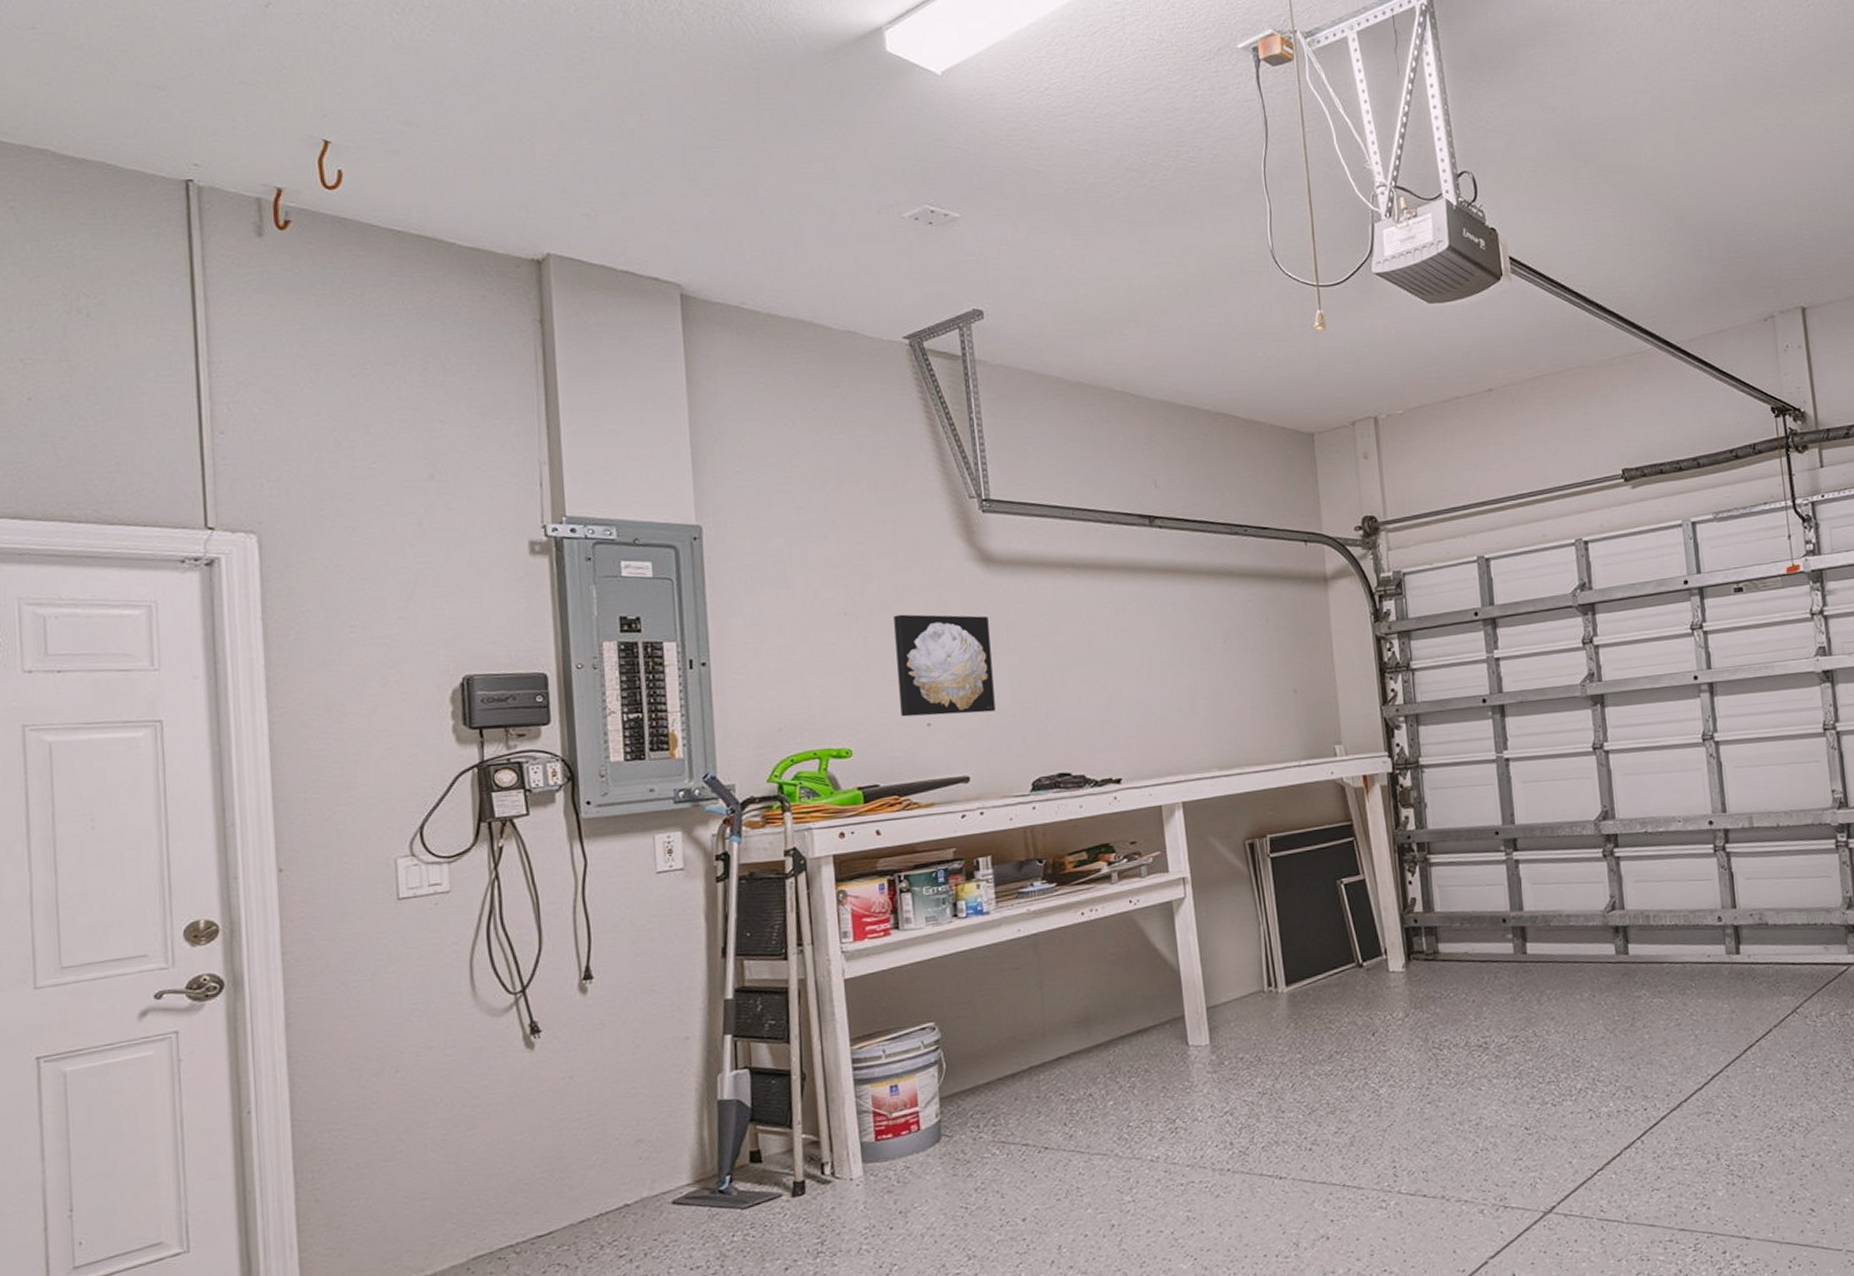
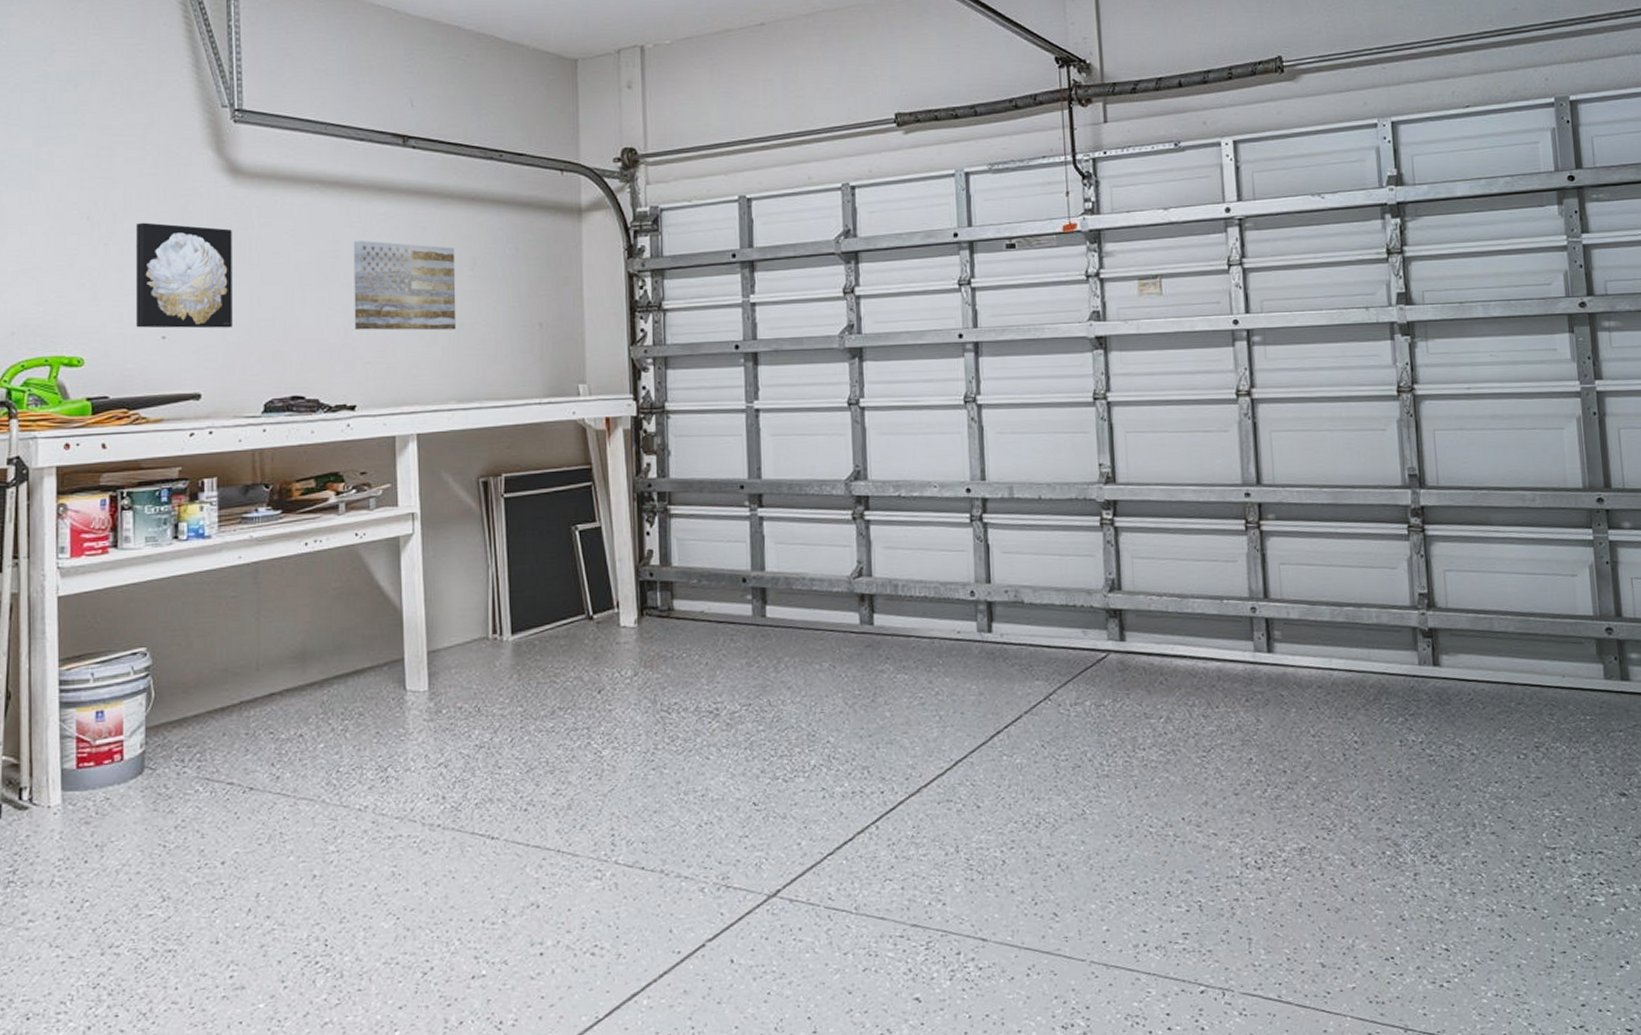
wall art: none [1108,619,1214,707] -> present [353,241,457,331]

